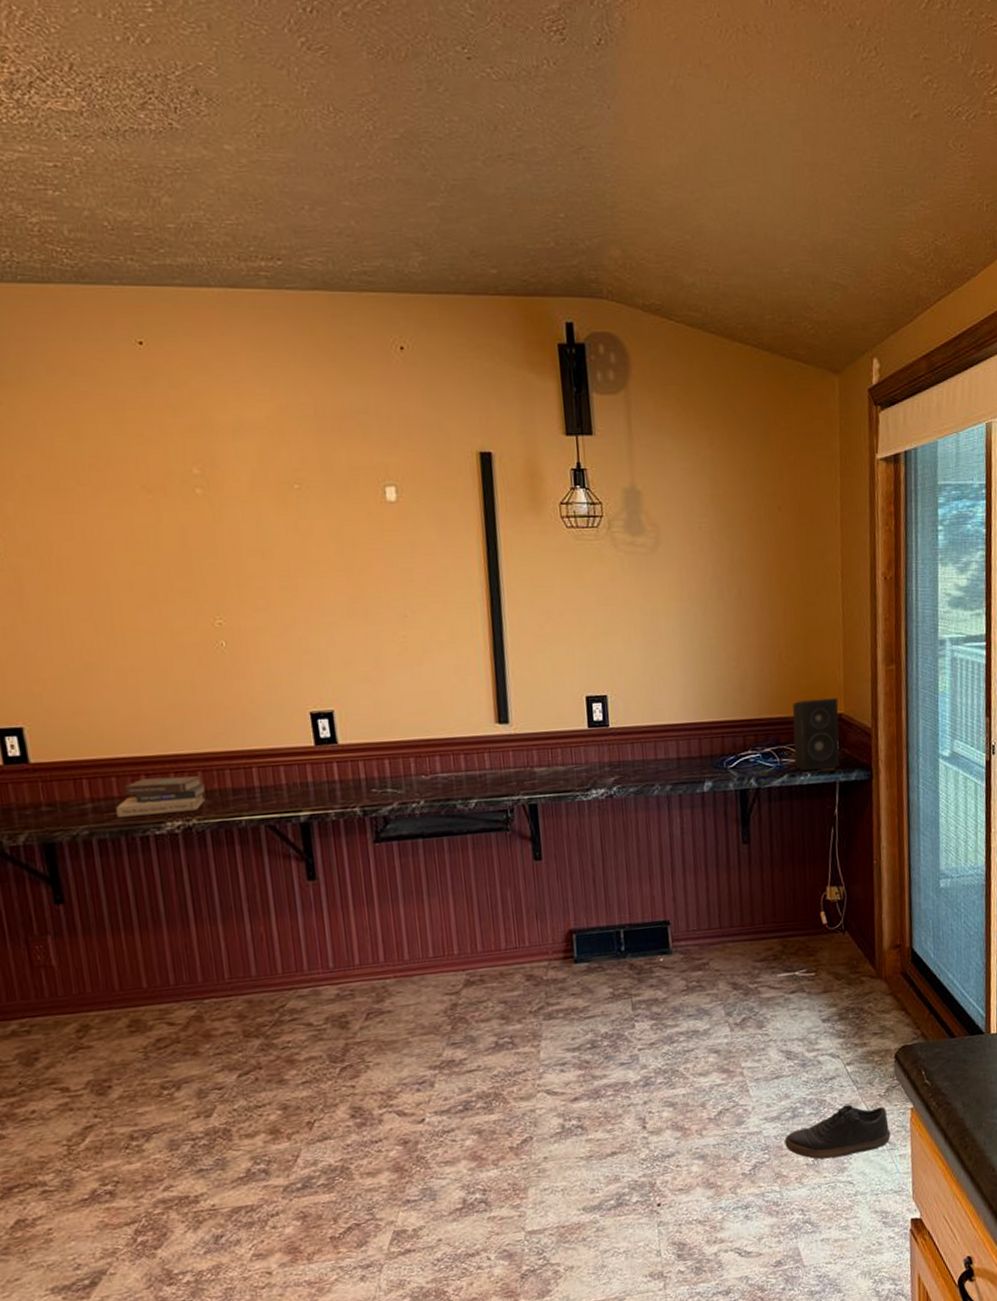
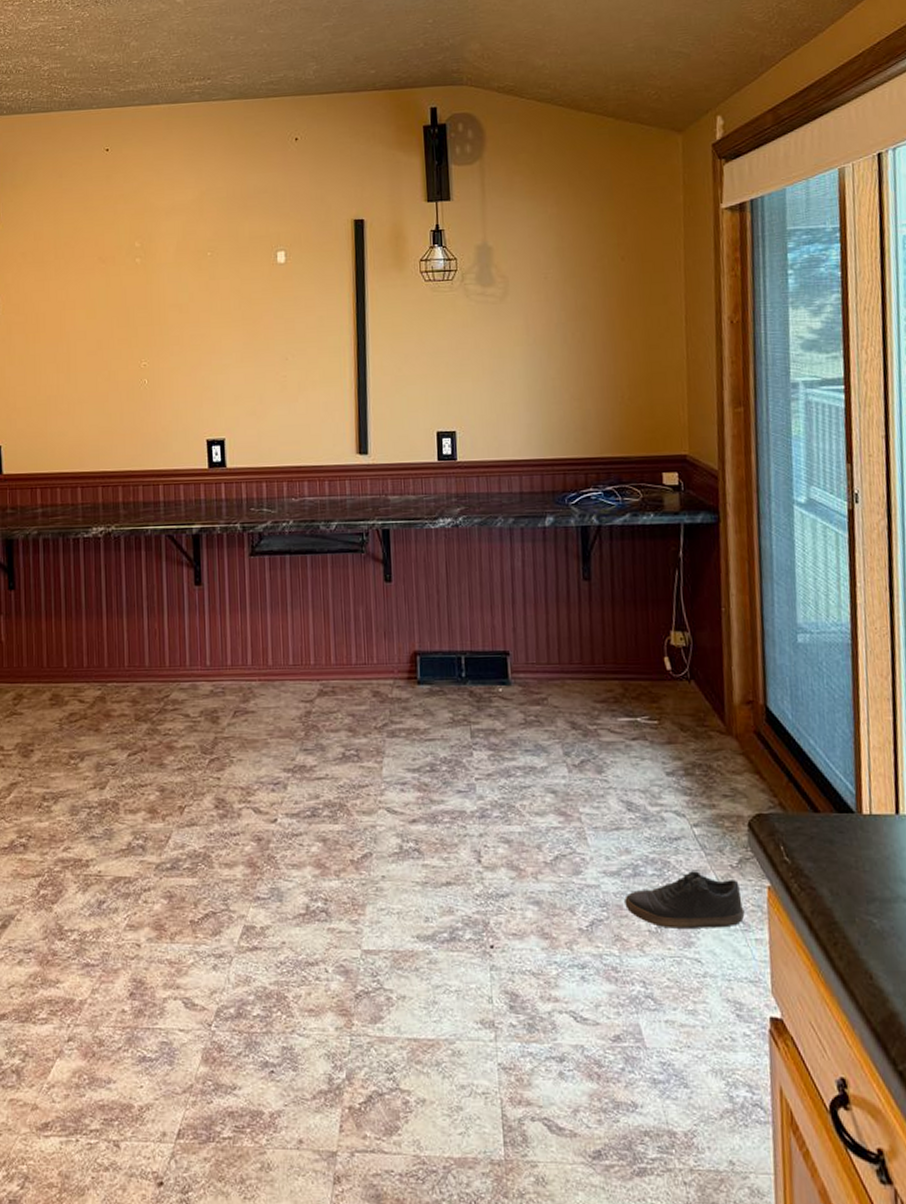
books: present [116,776,206,817] -> none [58,489,123,521]
speaker: present [792,698,840,771] -> none [635,439,685,510]

